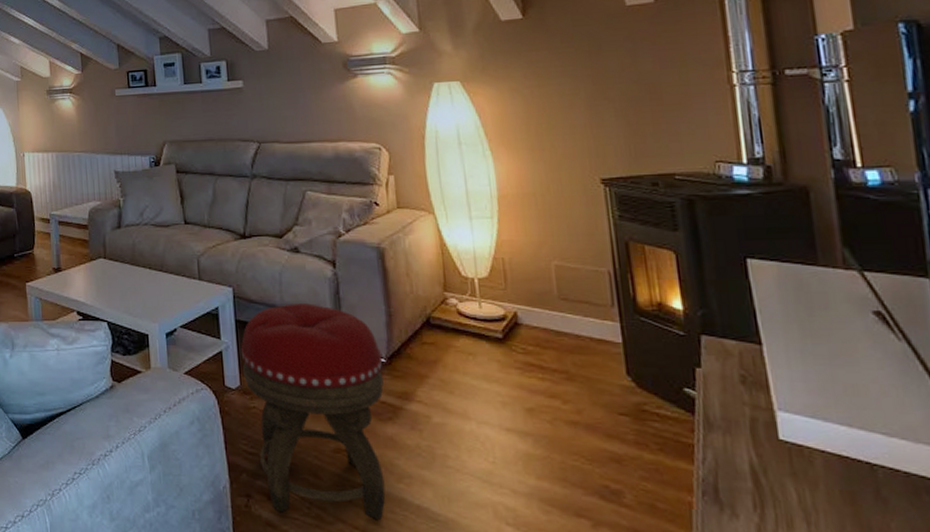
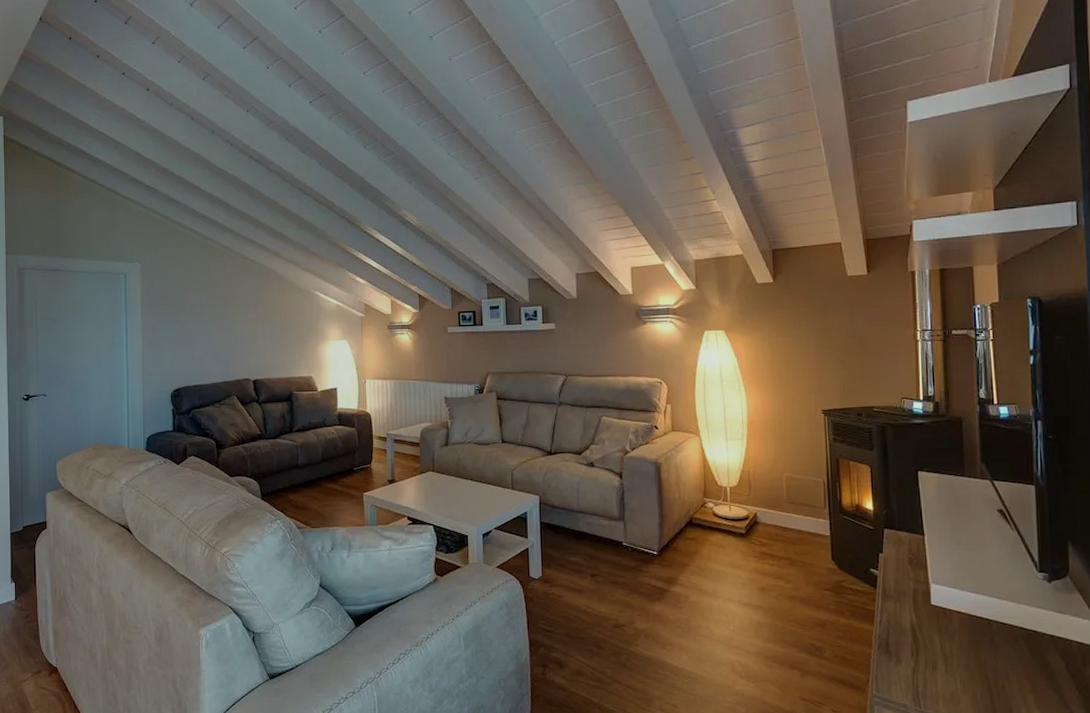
footstool: present [241,303,386,521] -> none [544,508,655,680]

